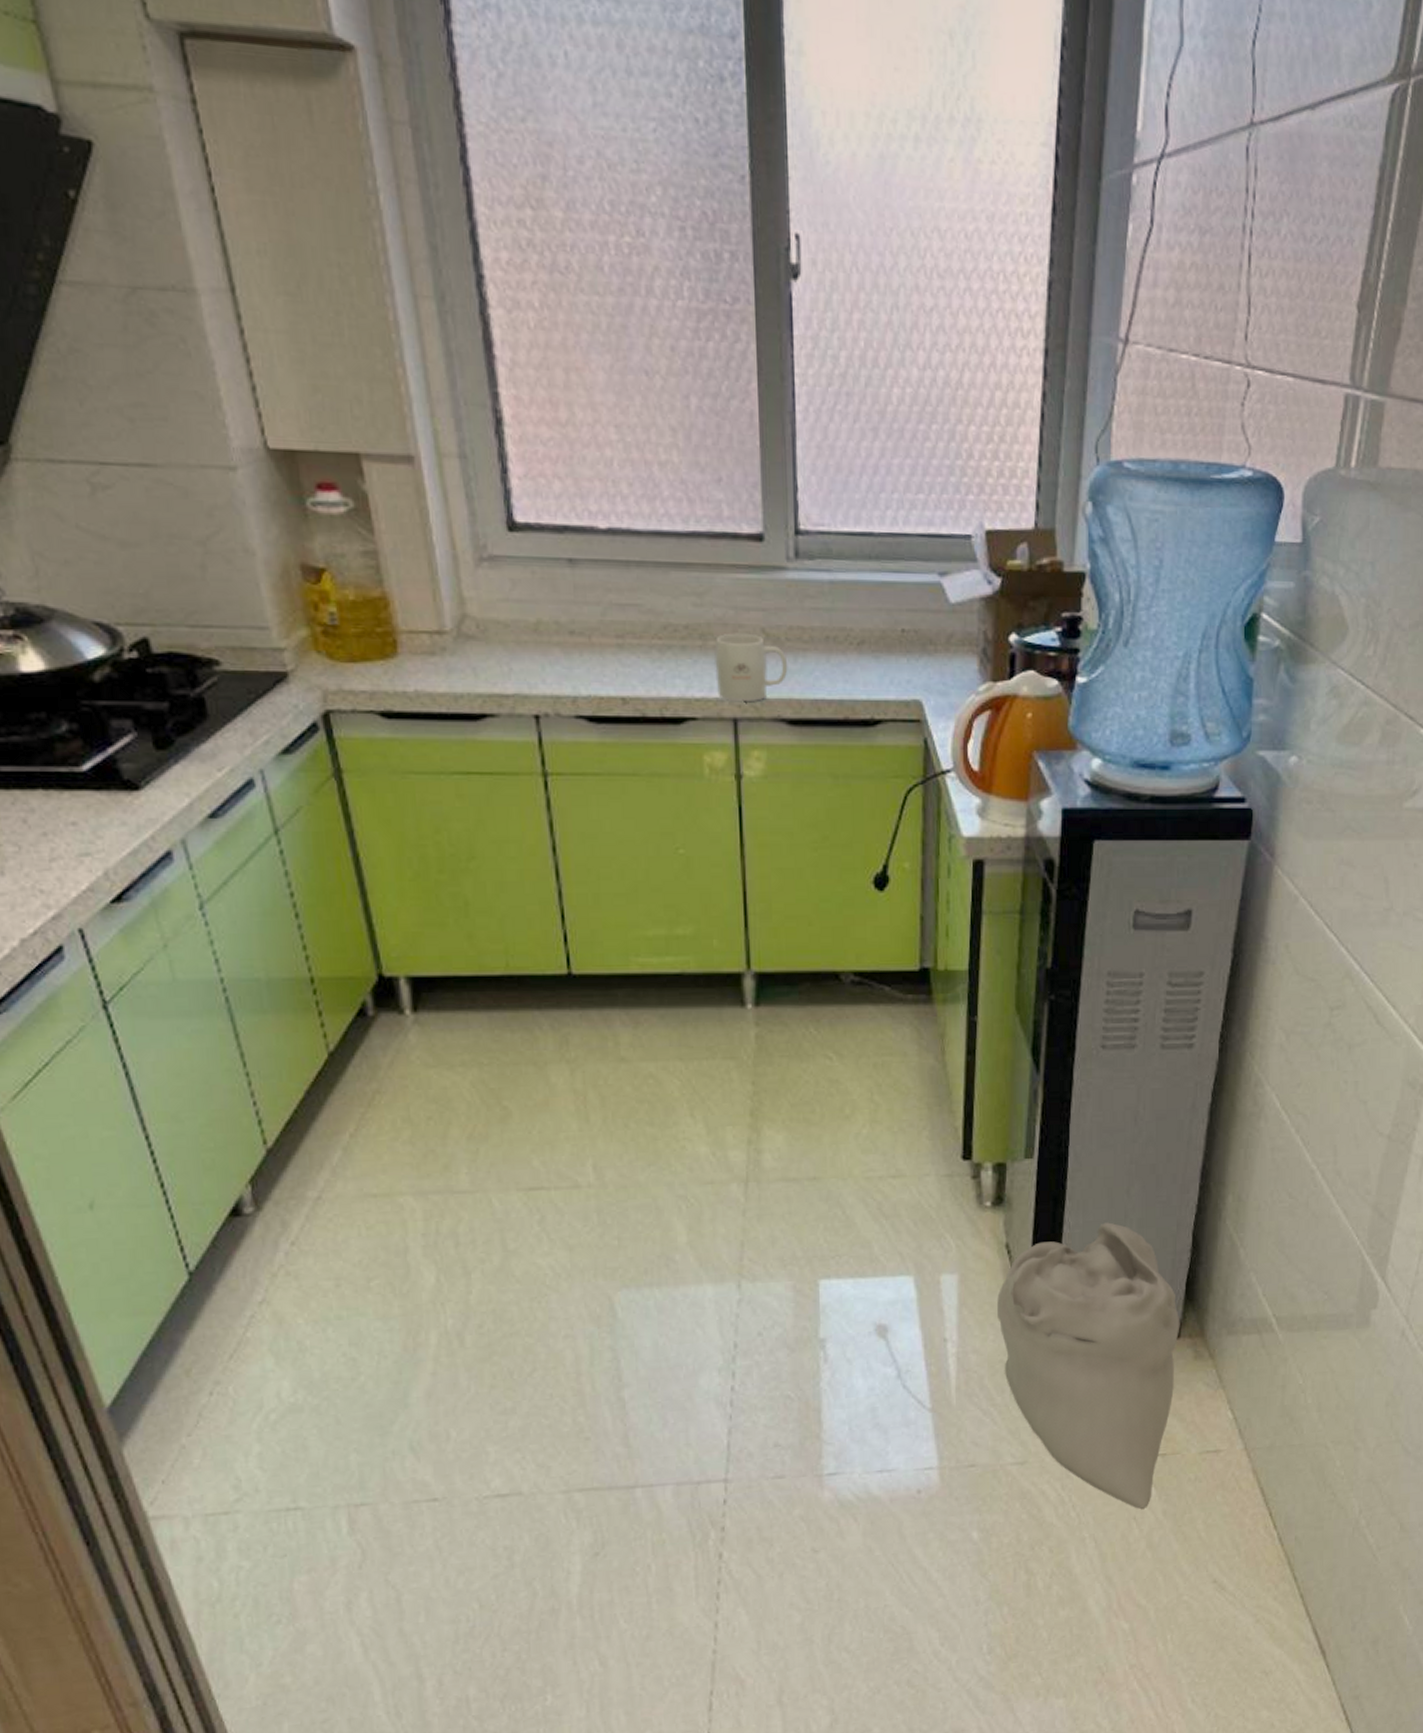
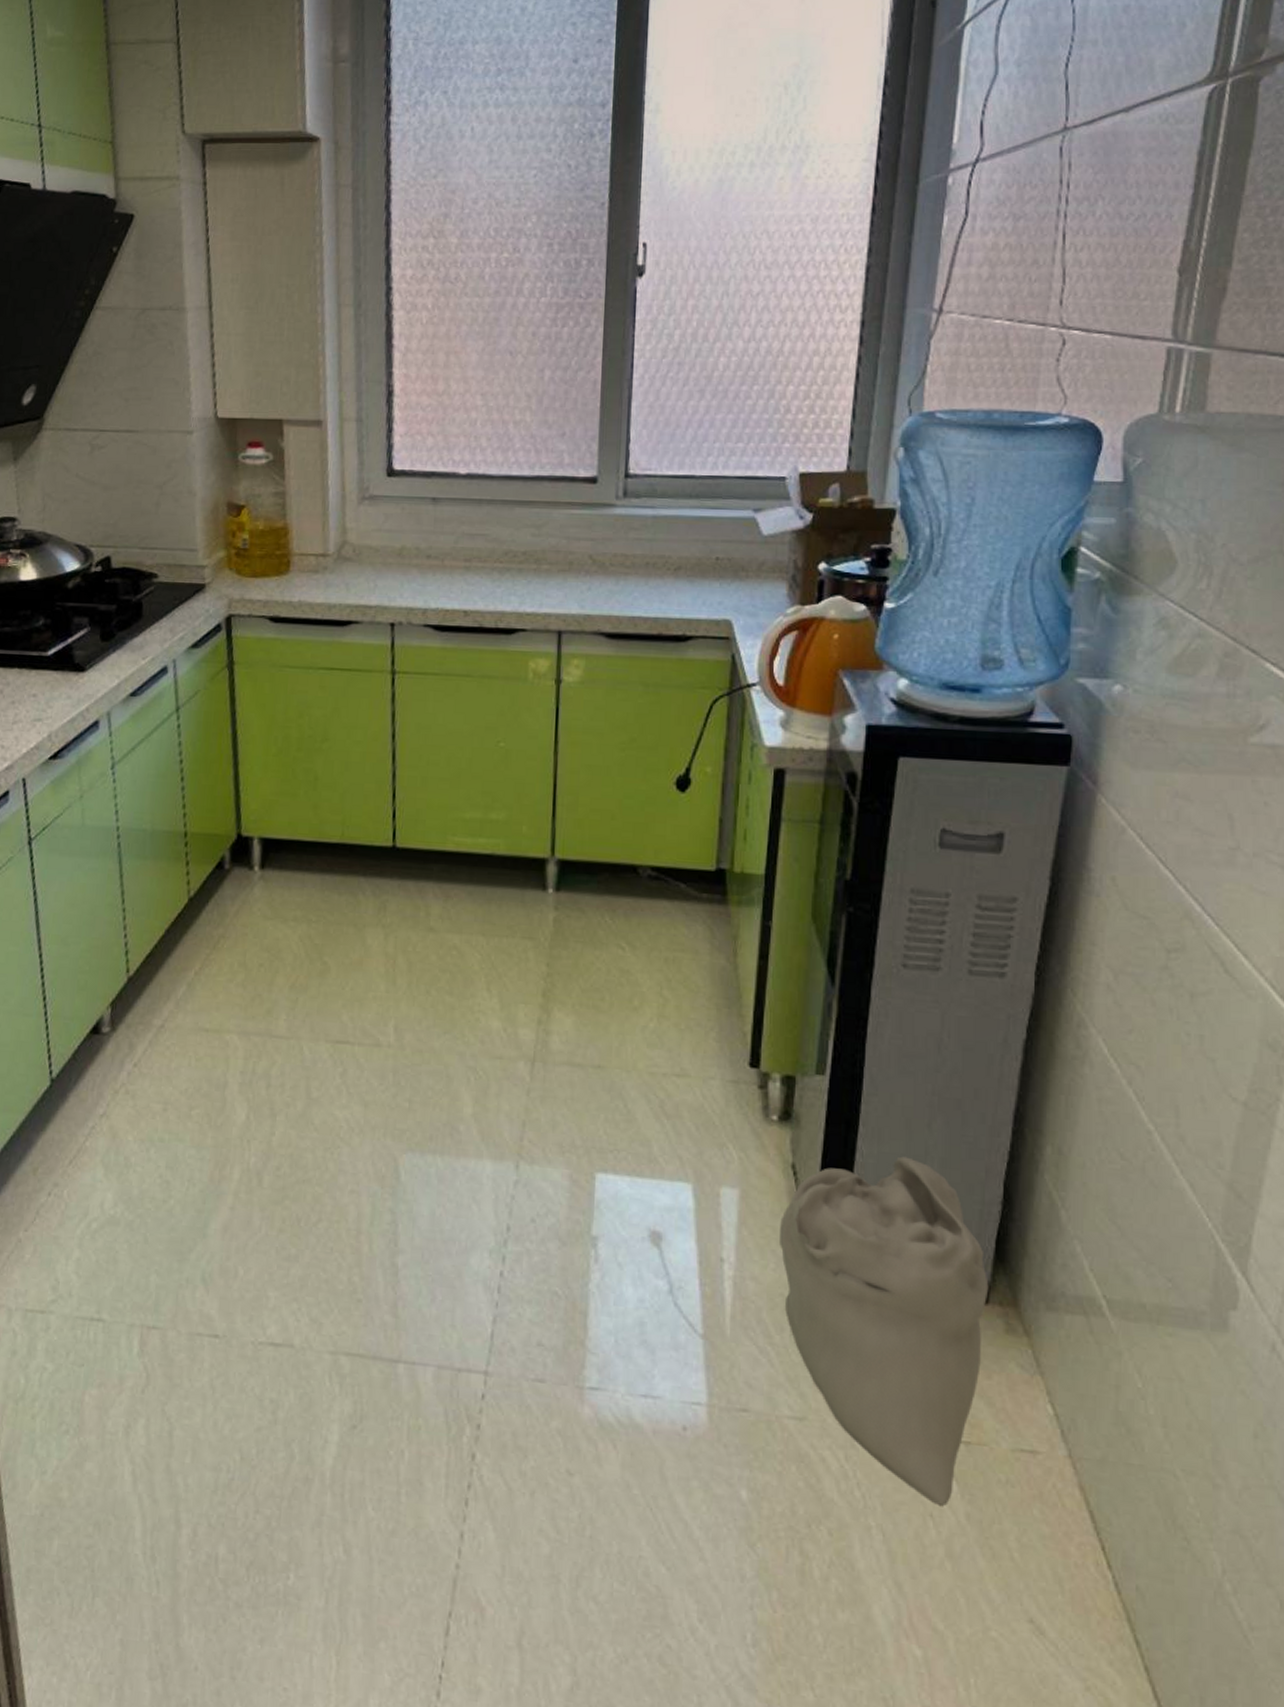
mug: present [714,633,788,703] -> none [545,558,610,618]

